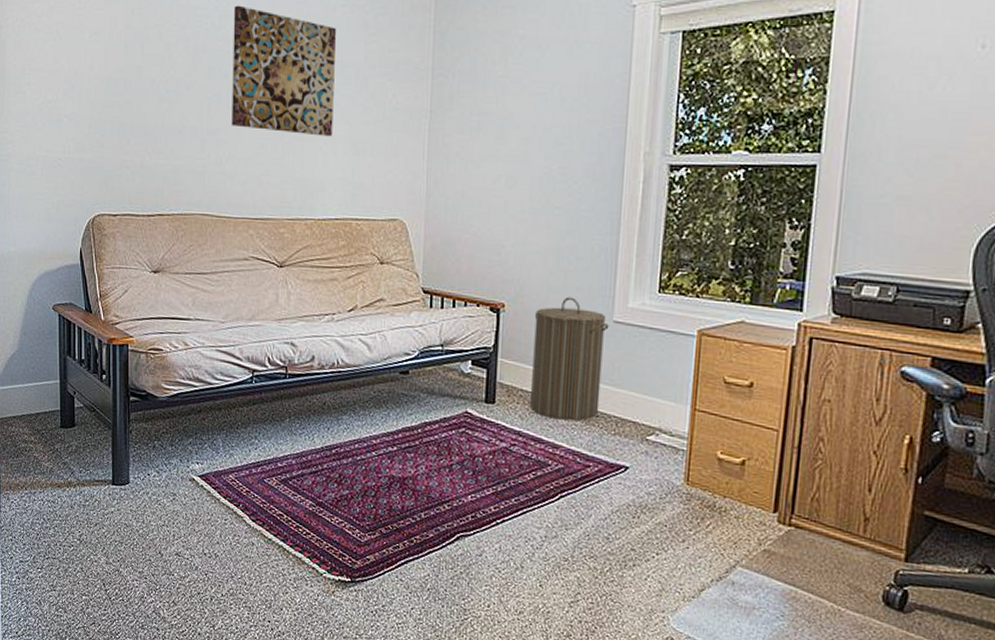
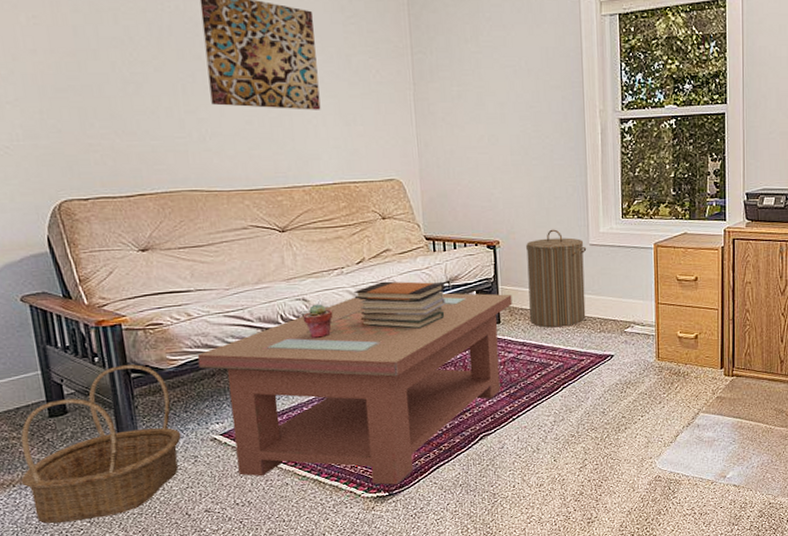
basket: none [32,386,165,539] -> present [21,364,181,524]
coffee table: none [188,348,512,572] -> present [197,293,512,485]
potted succulent: none [288,350,319,390] -> present [302,304,334,339]
book stack: none [341,335,437,395] -> present [354,281,446,329]

